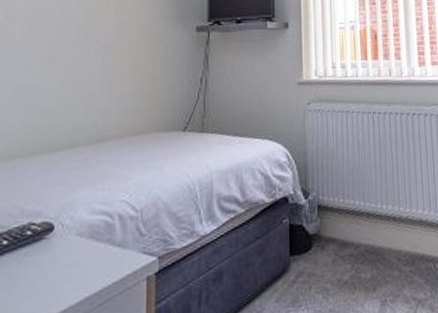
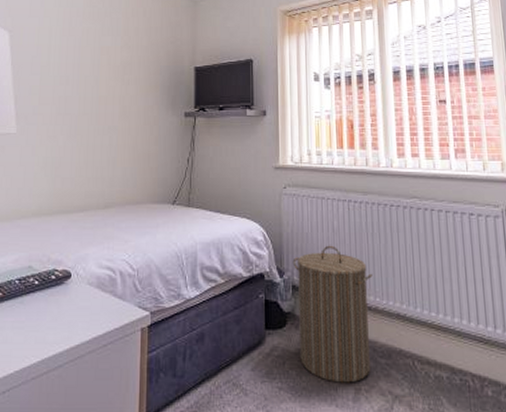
laundry hamper: none [318,159,397,299] -> present [292,245,373,383]

